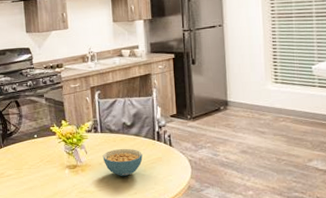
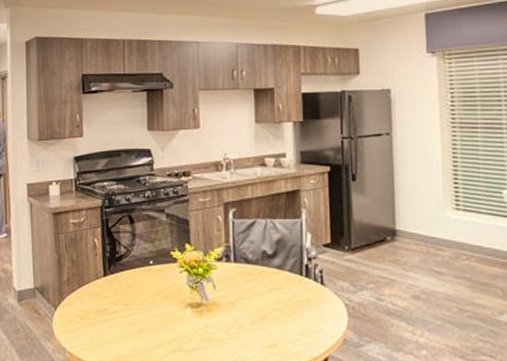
cereal bowl: present [102,148,143,177] -> none [235,284,286,322]

